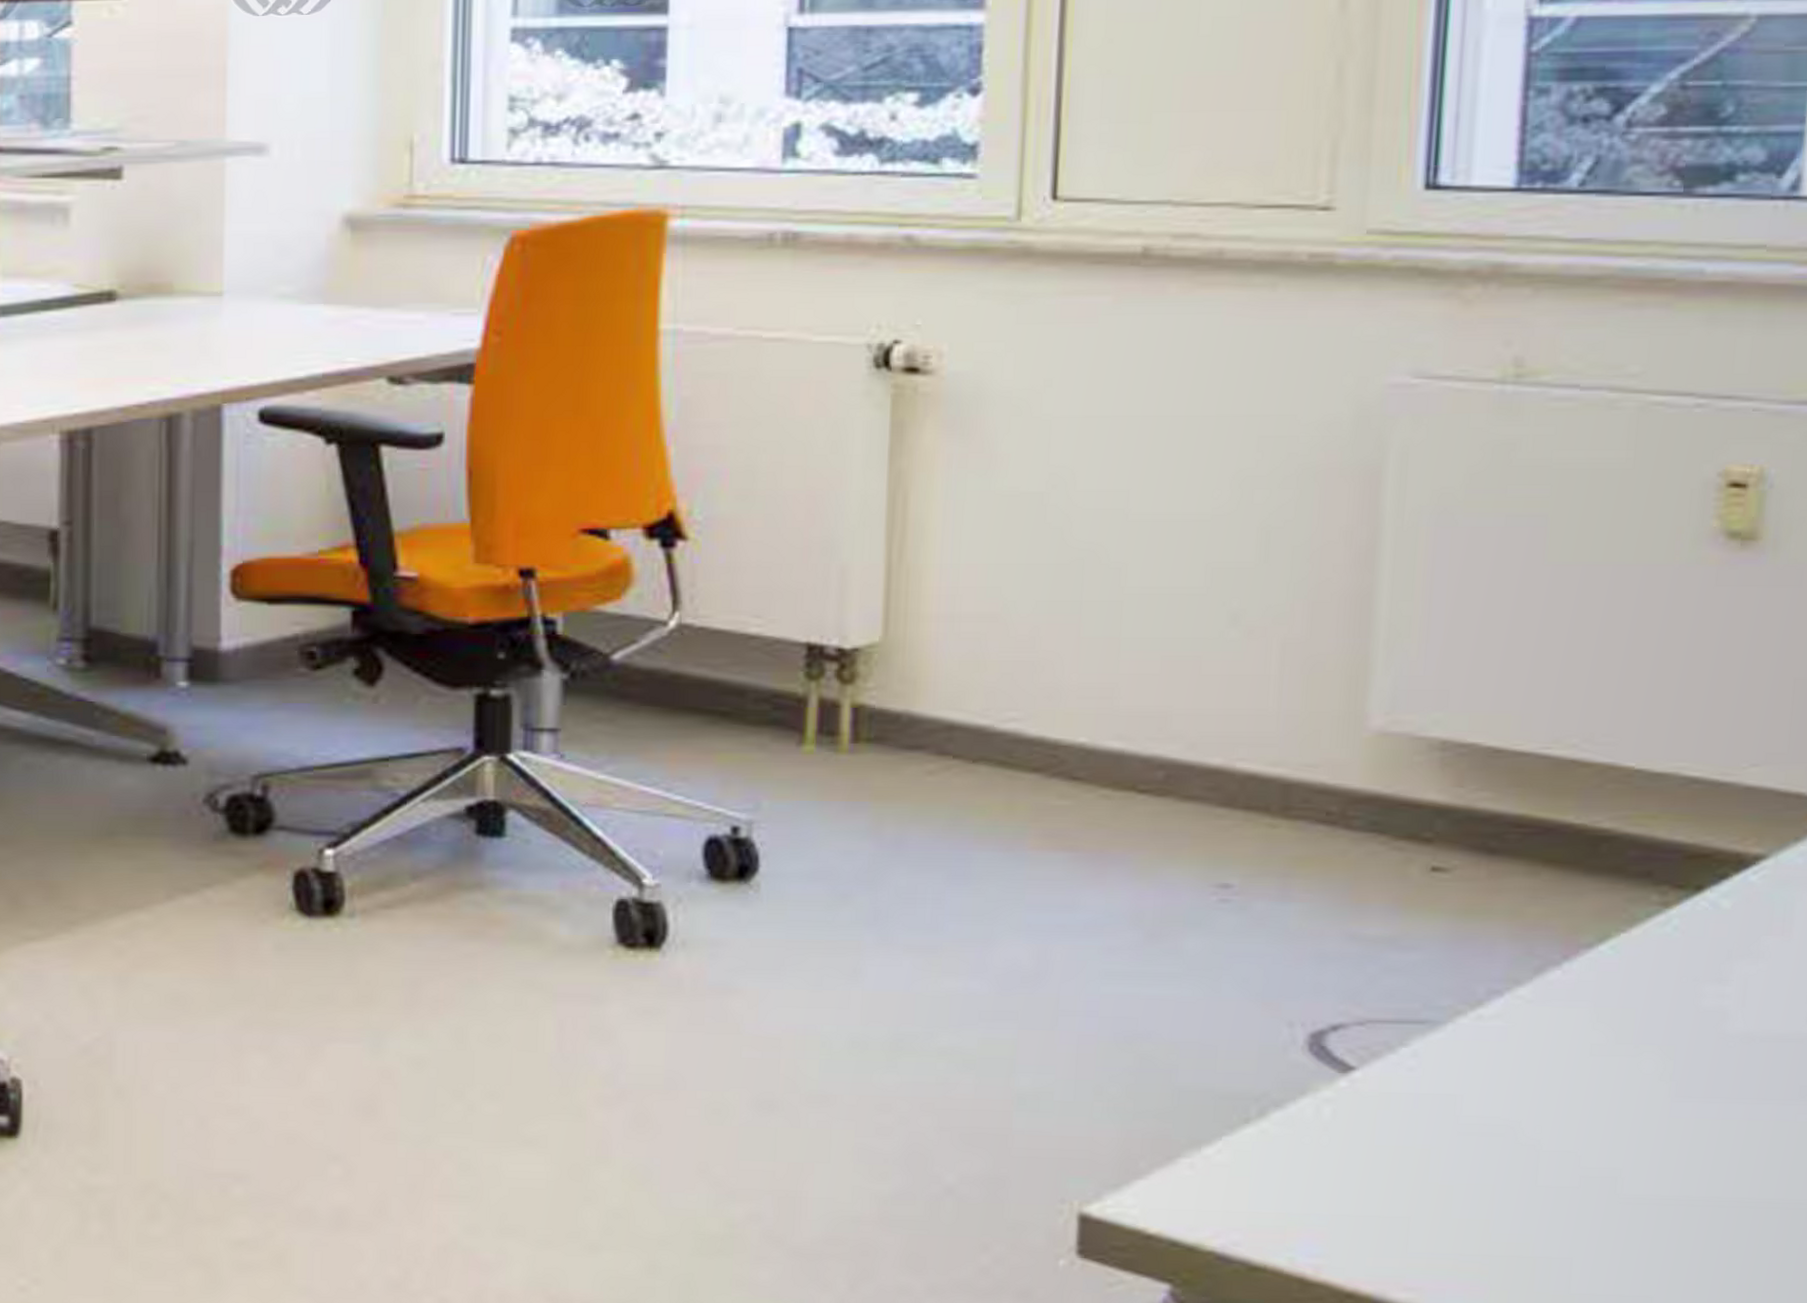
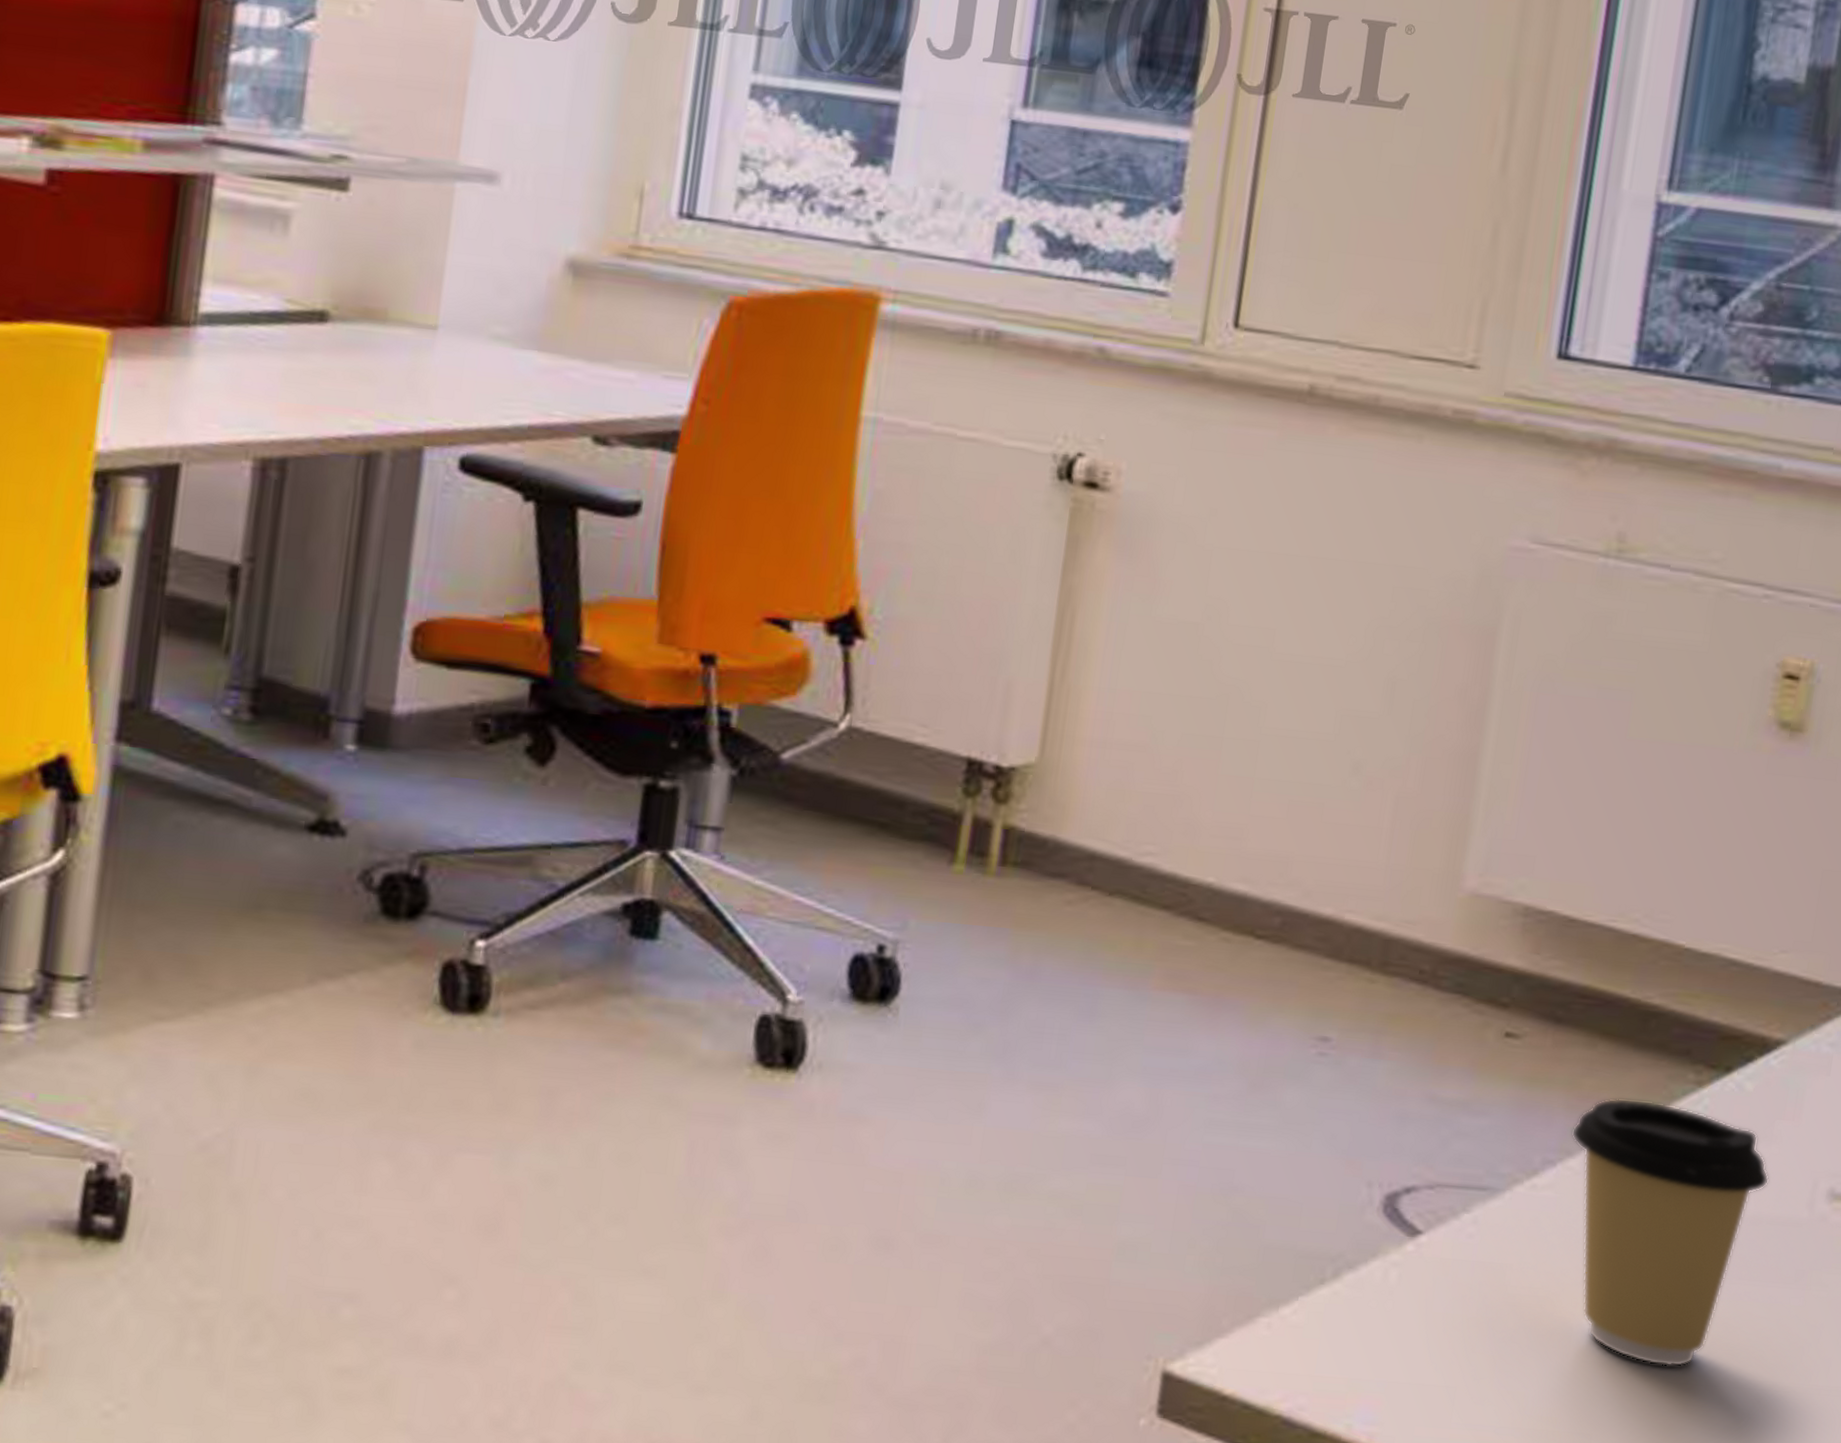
coffee cup: none [1518,924,1759,1189] -> present [1571,1098,1769,1367]

